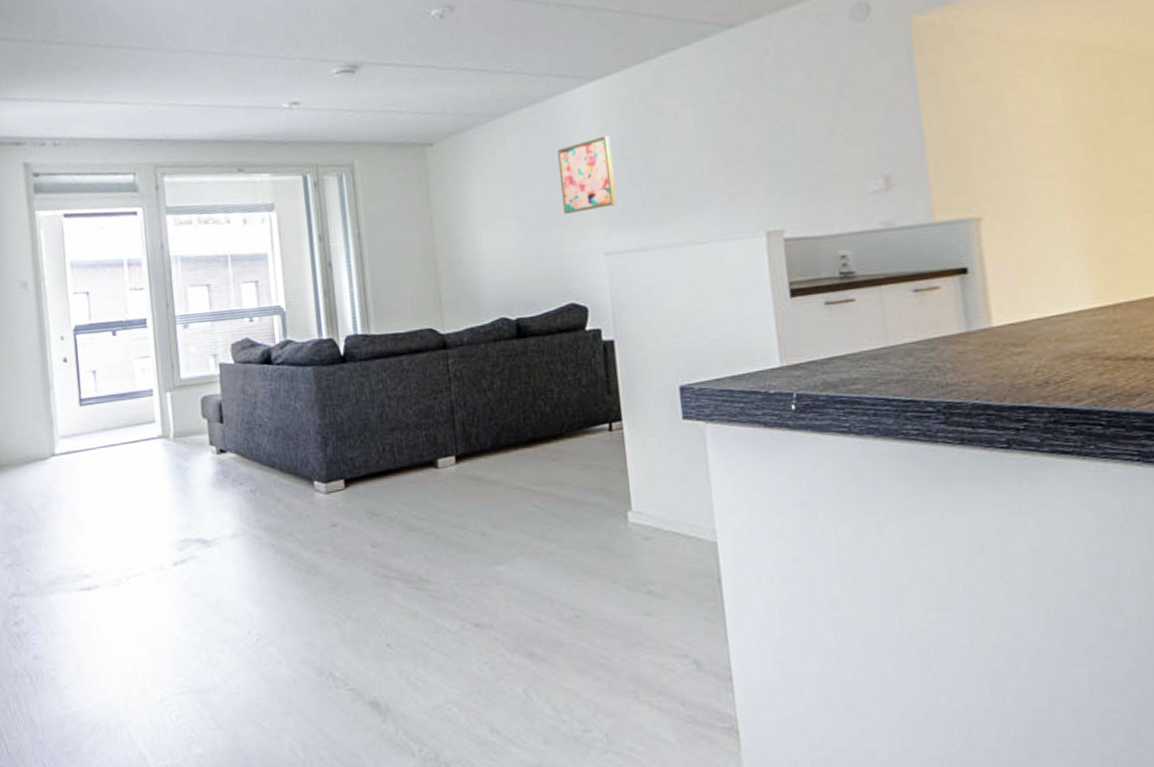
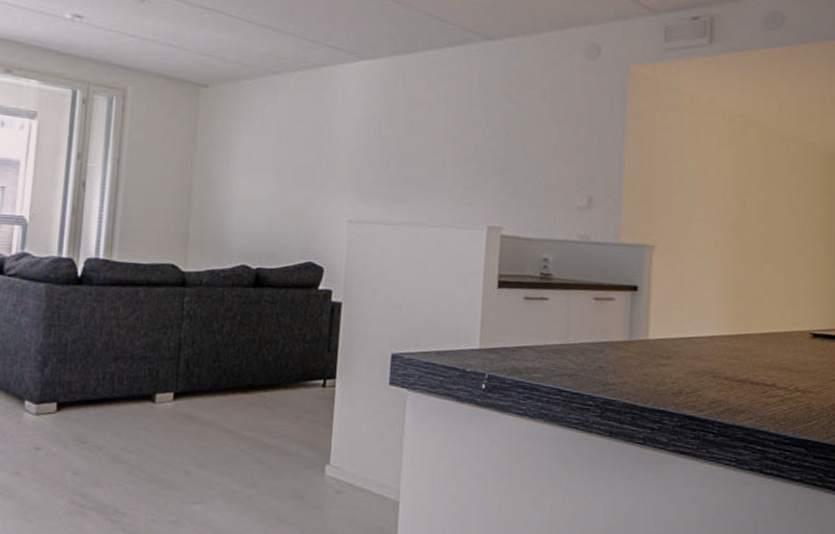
wall art: present [557,135,617,214] -> none [317,112,371,178]

